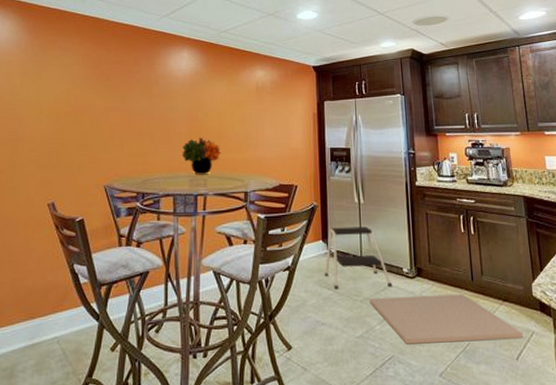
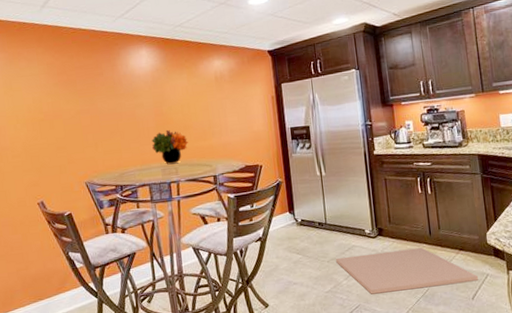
step stool: present [324,226,393,290] -> none [293,196,356,254]

